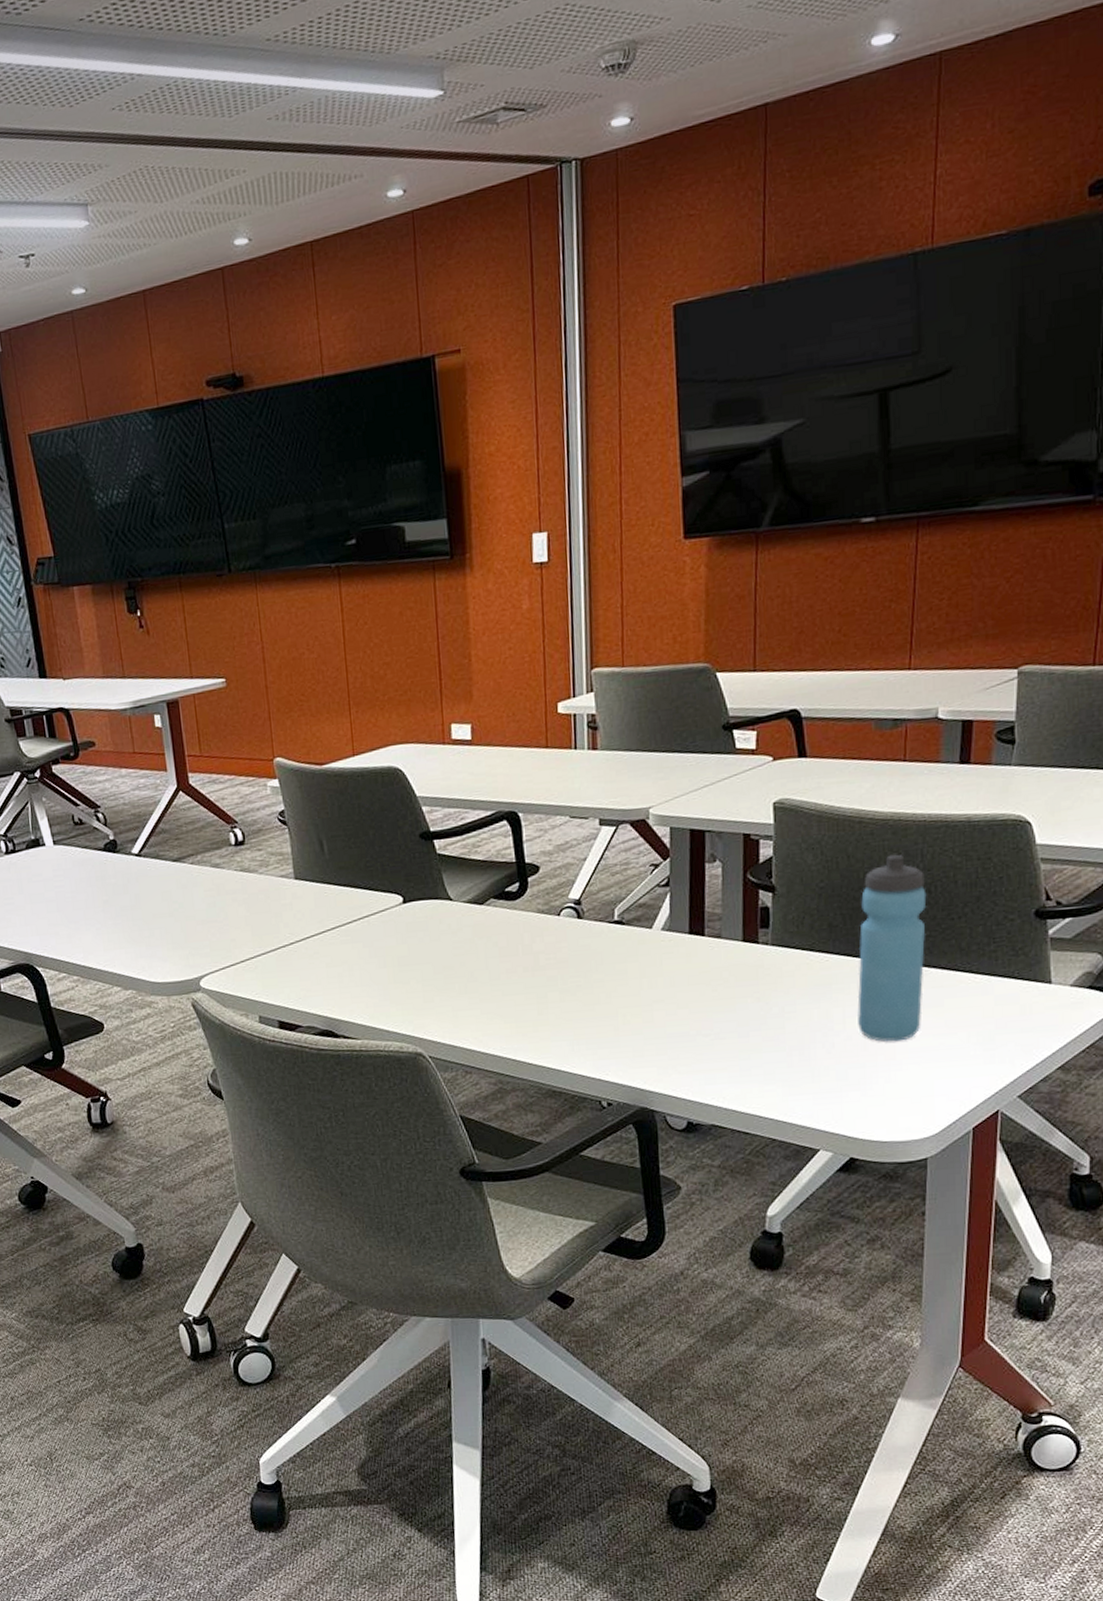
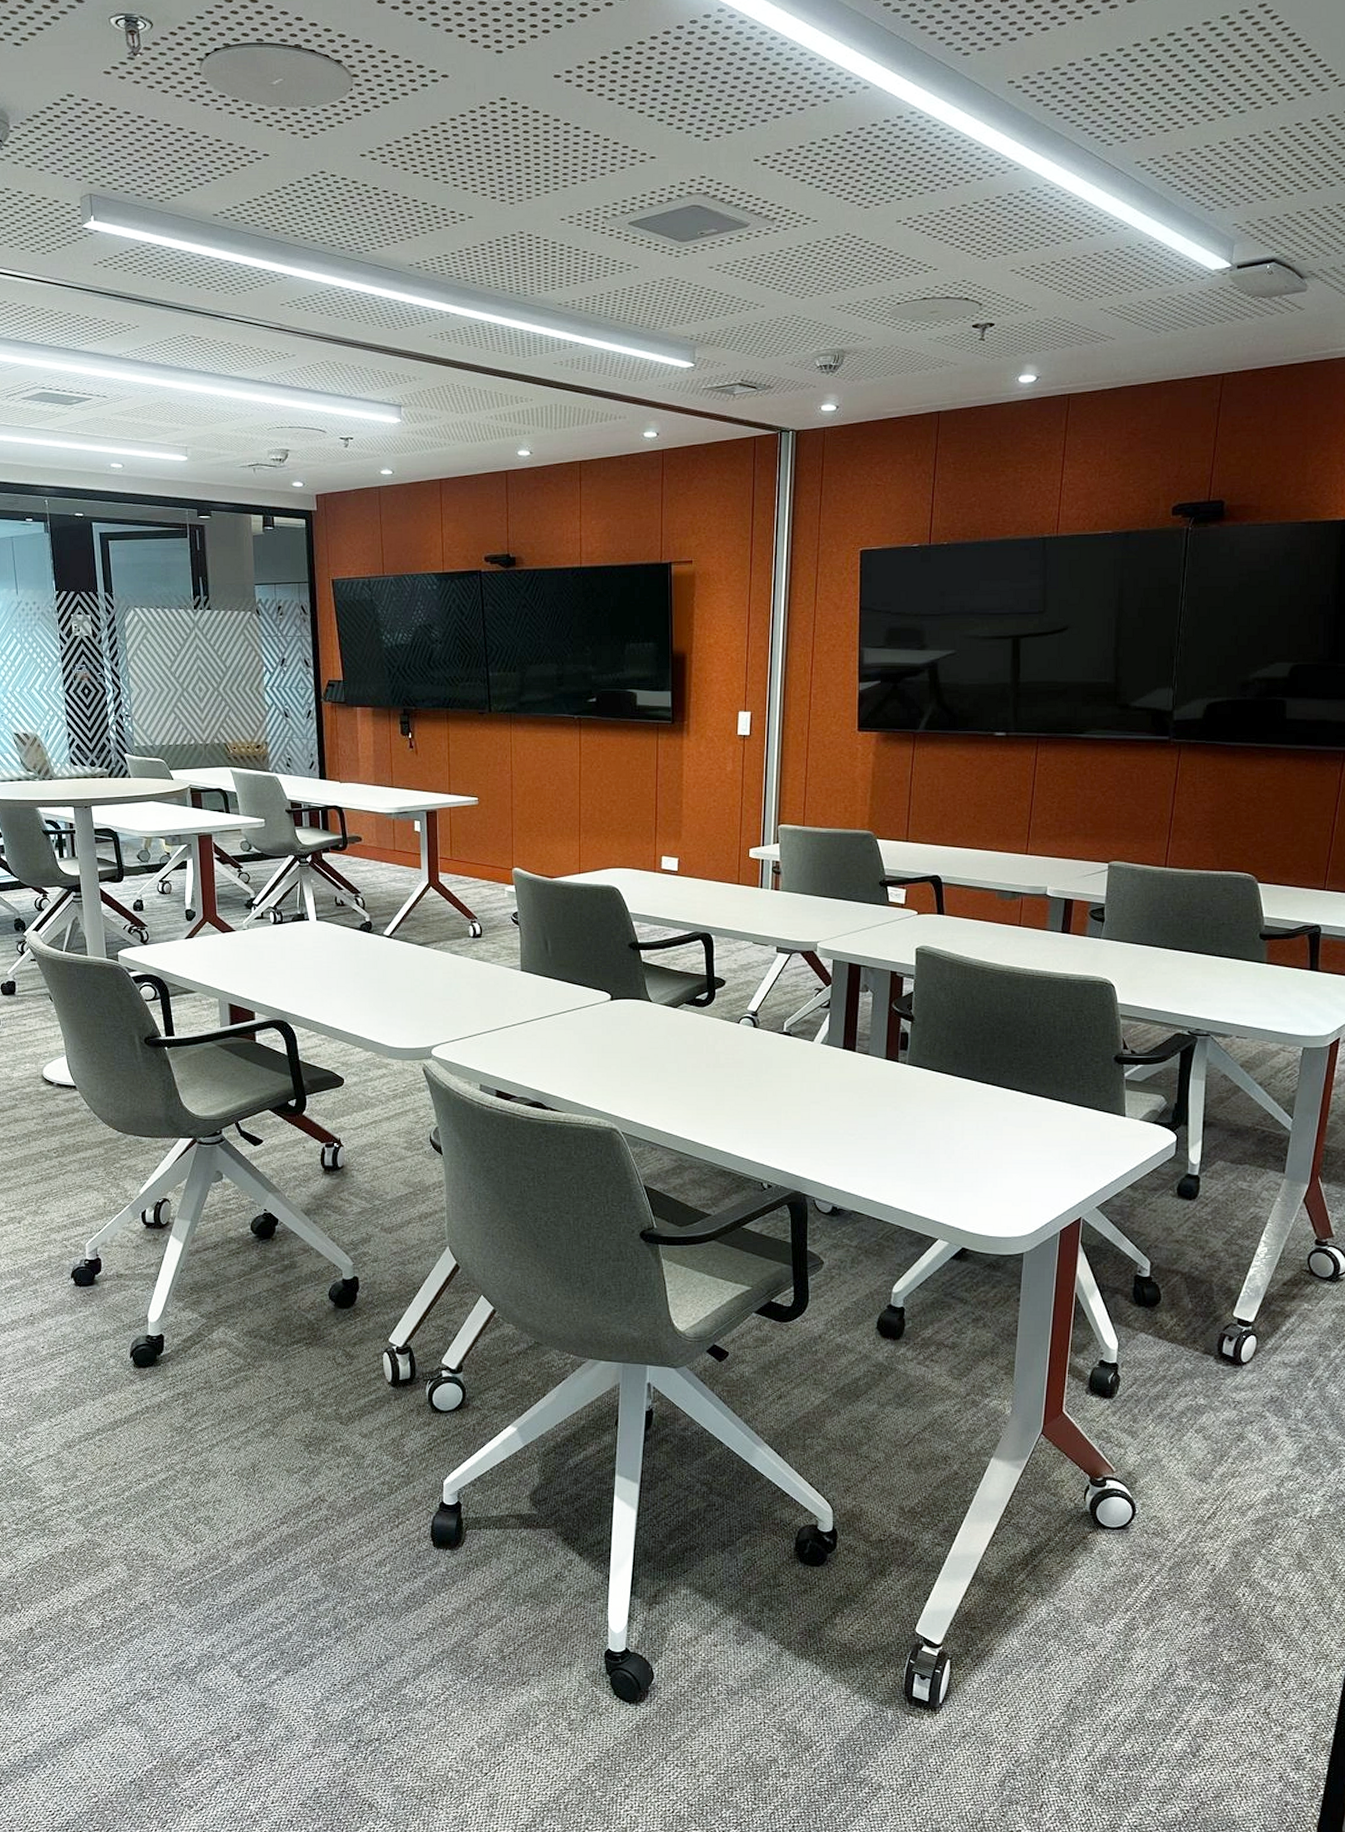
water bottle: present [857,854,927,1042] -> none [974,1000,1032,1154]

